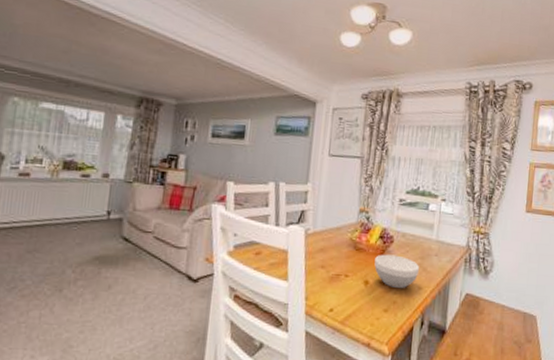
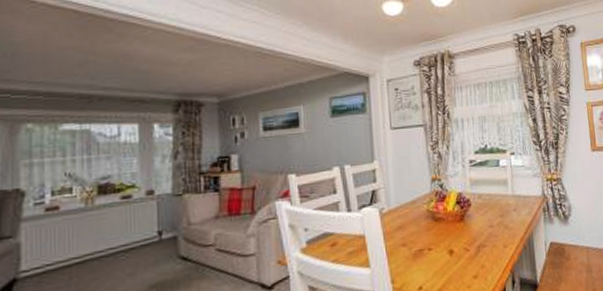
bowl: present [374,254,419,288] -> none [455,217,501,252]

